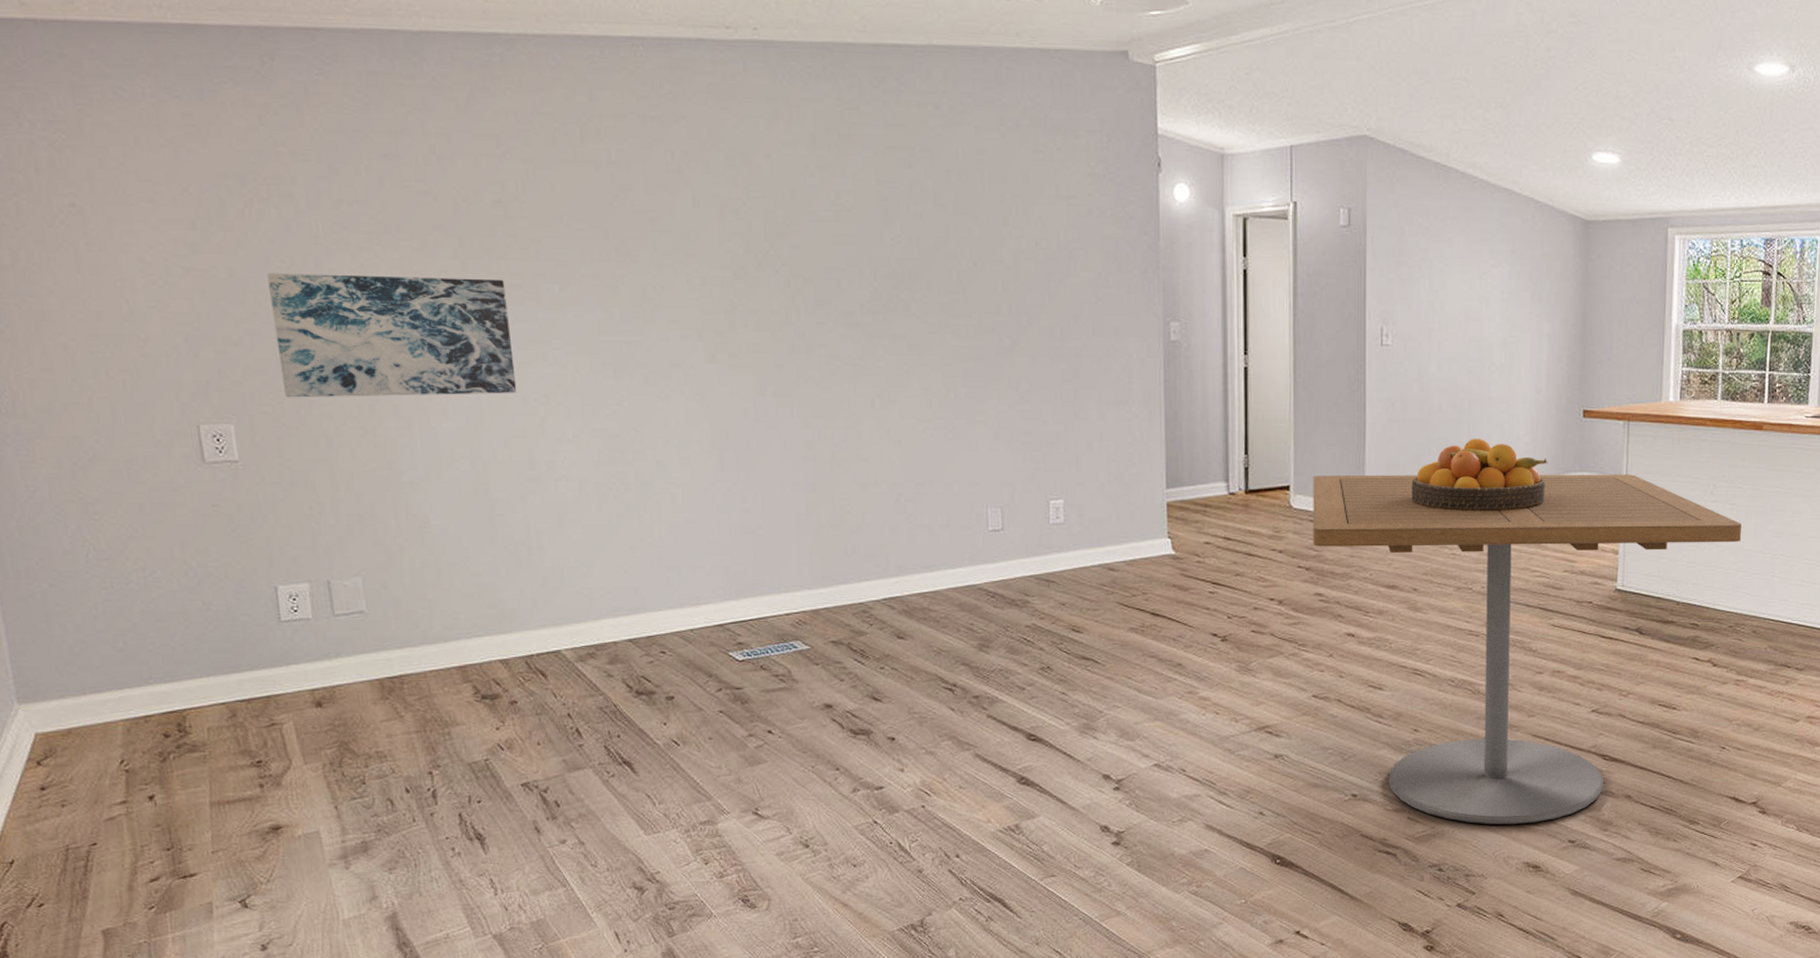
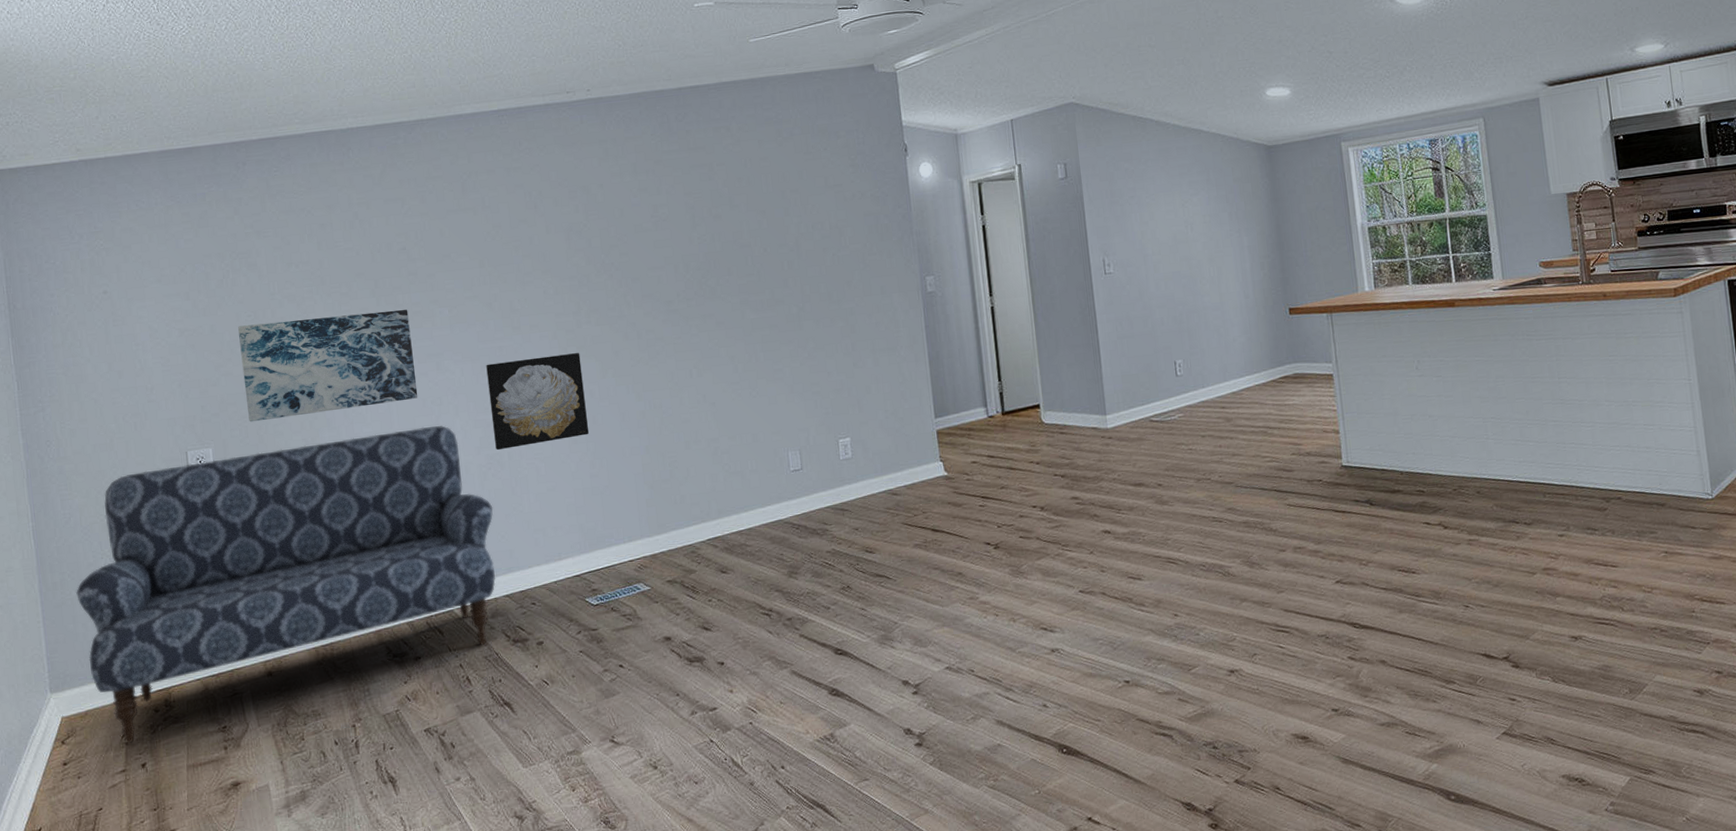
sofa: none [48,429,616,772] -> present [76,426,496,744]
wall art: none [608,360,741,468] -> present [486,353,590,451]
dining table: present [1313,474,1742,825] -> none [1059,360,1452,700]
fruit bowl: present [1411,439,1548,511] -> none [1145,344,1266,410]

